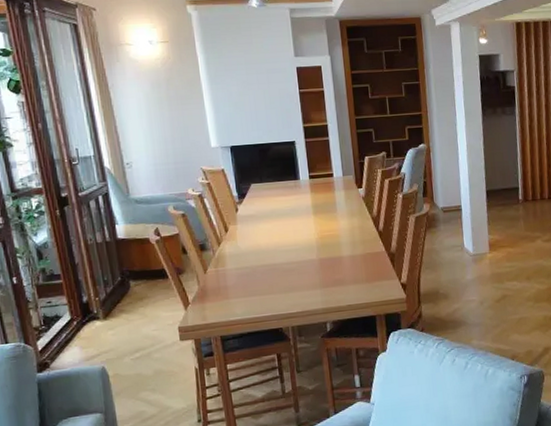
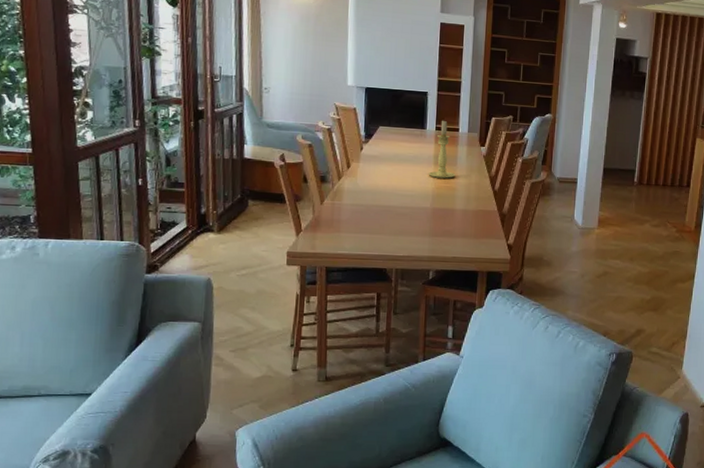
candle holder: none [309,167,337,228] -> present [428,120,456,179]

